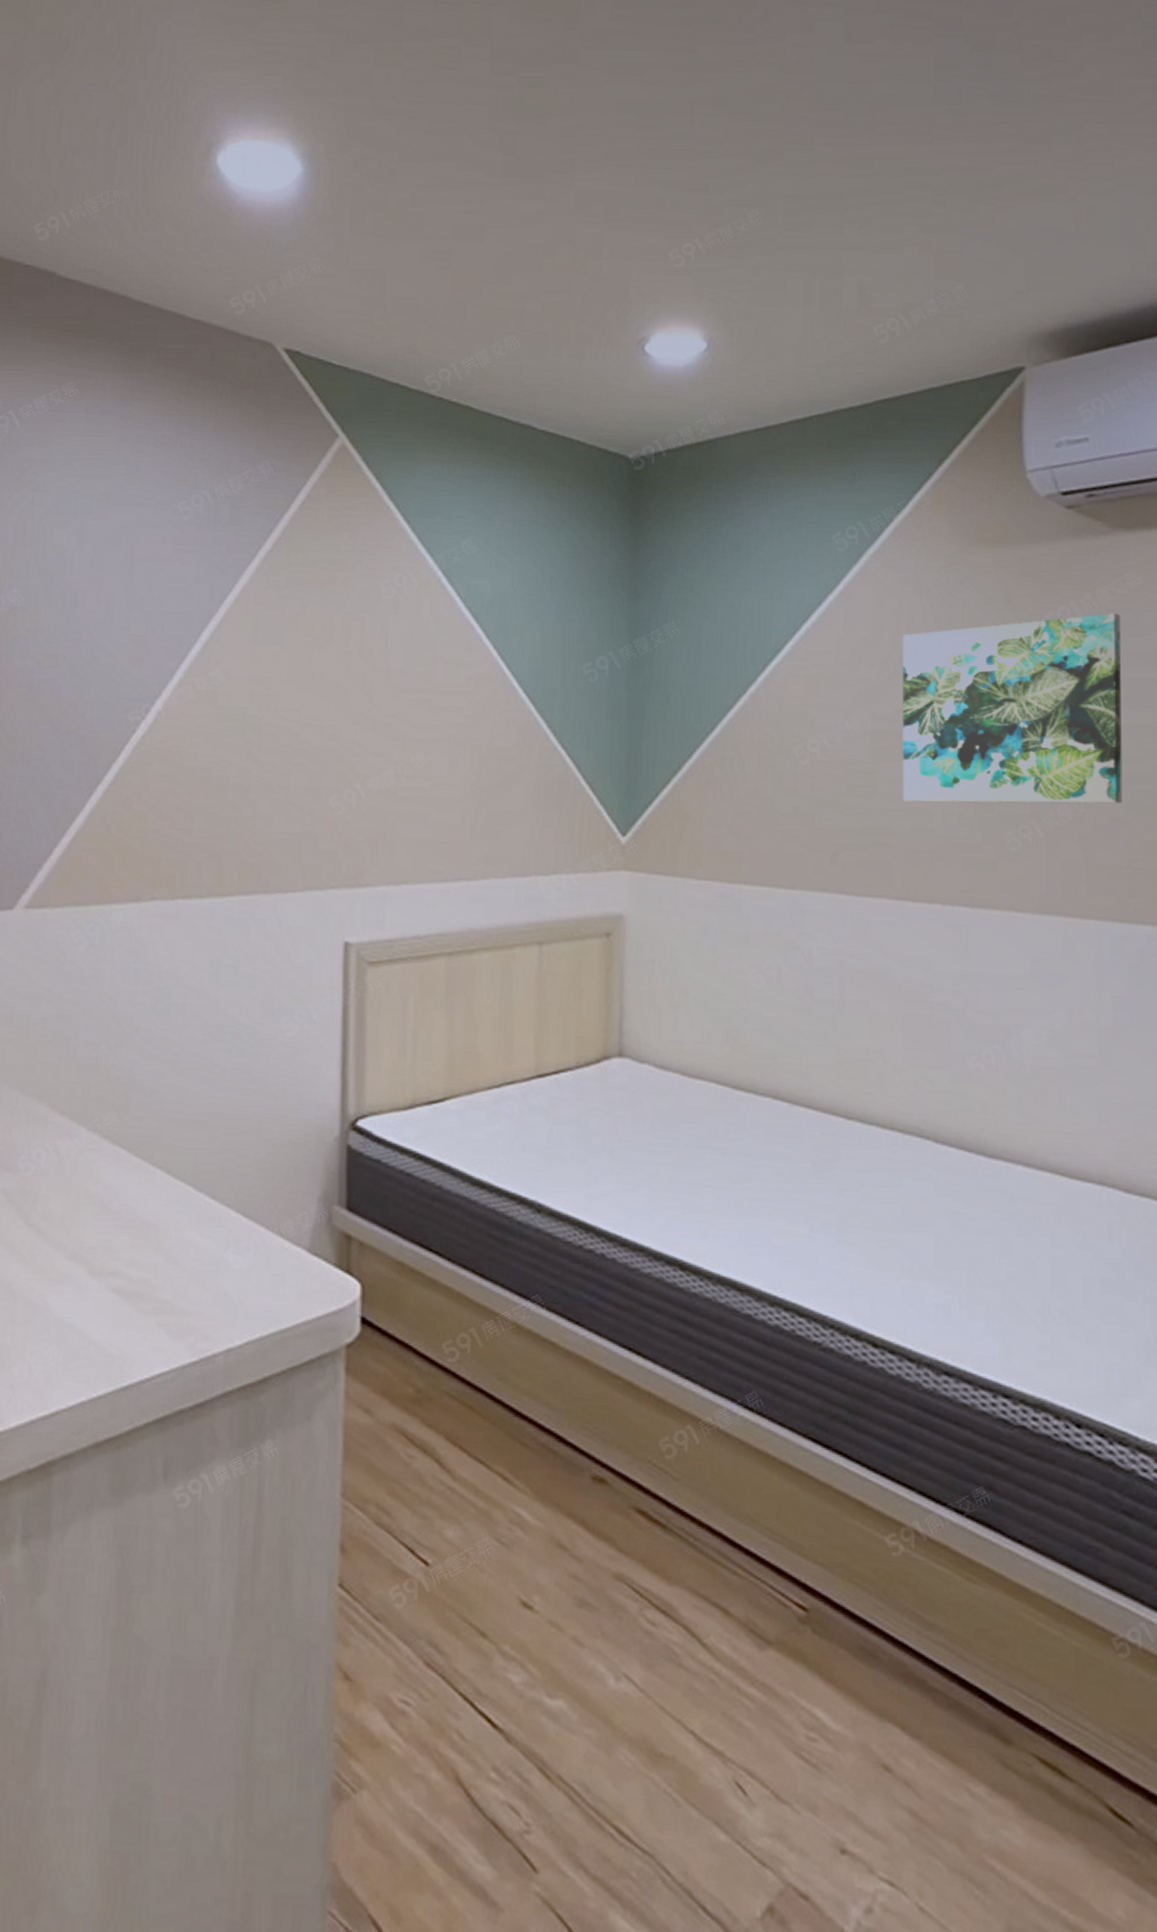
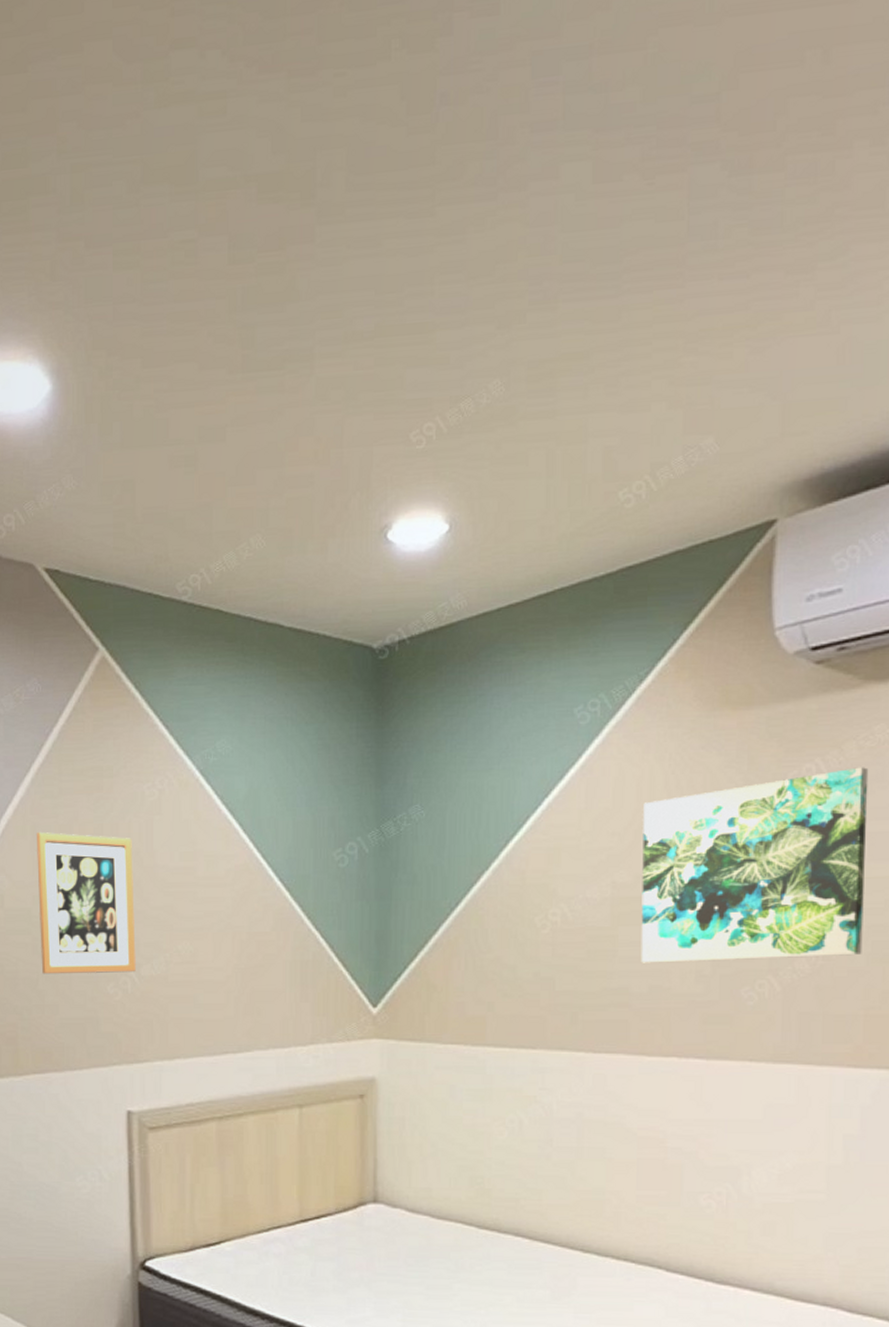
picture frame: none [255,624,365,785] -> present [36,831,136,975]

